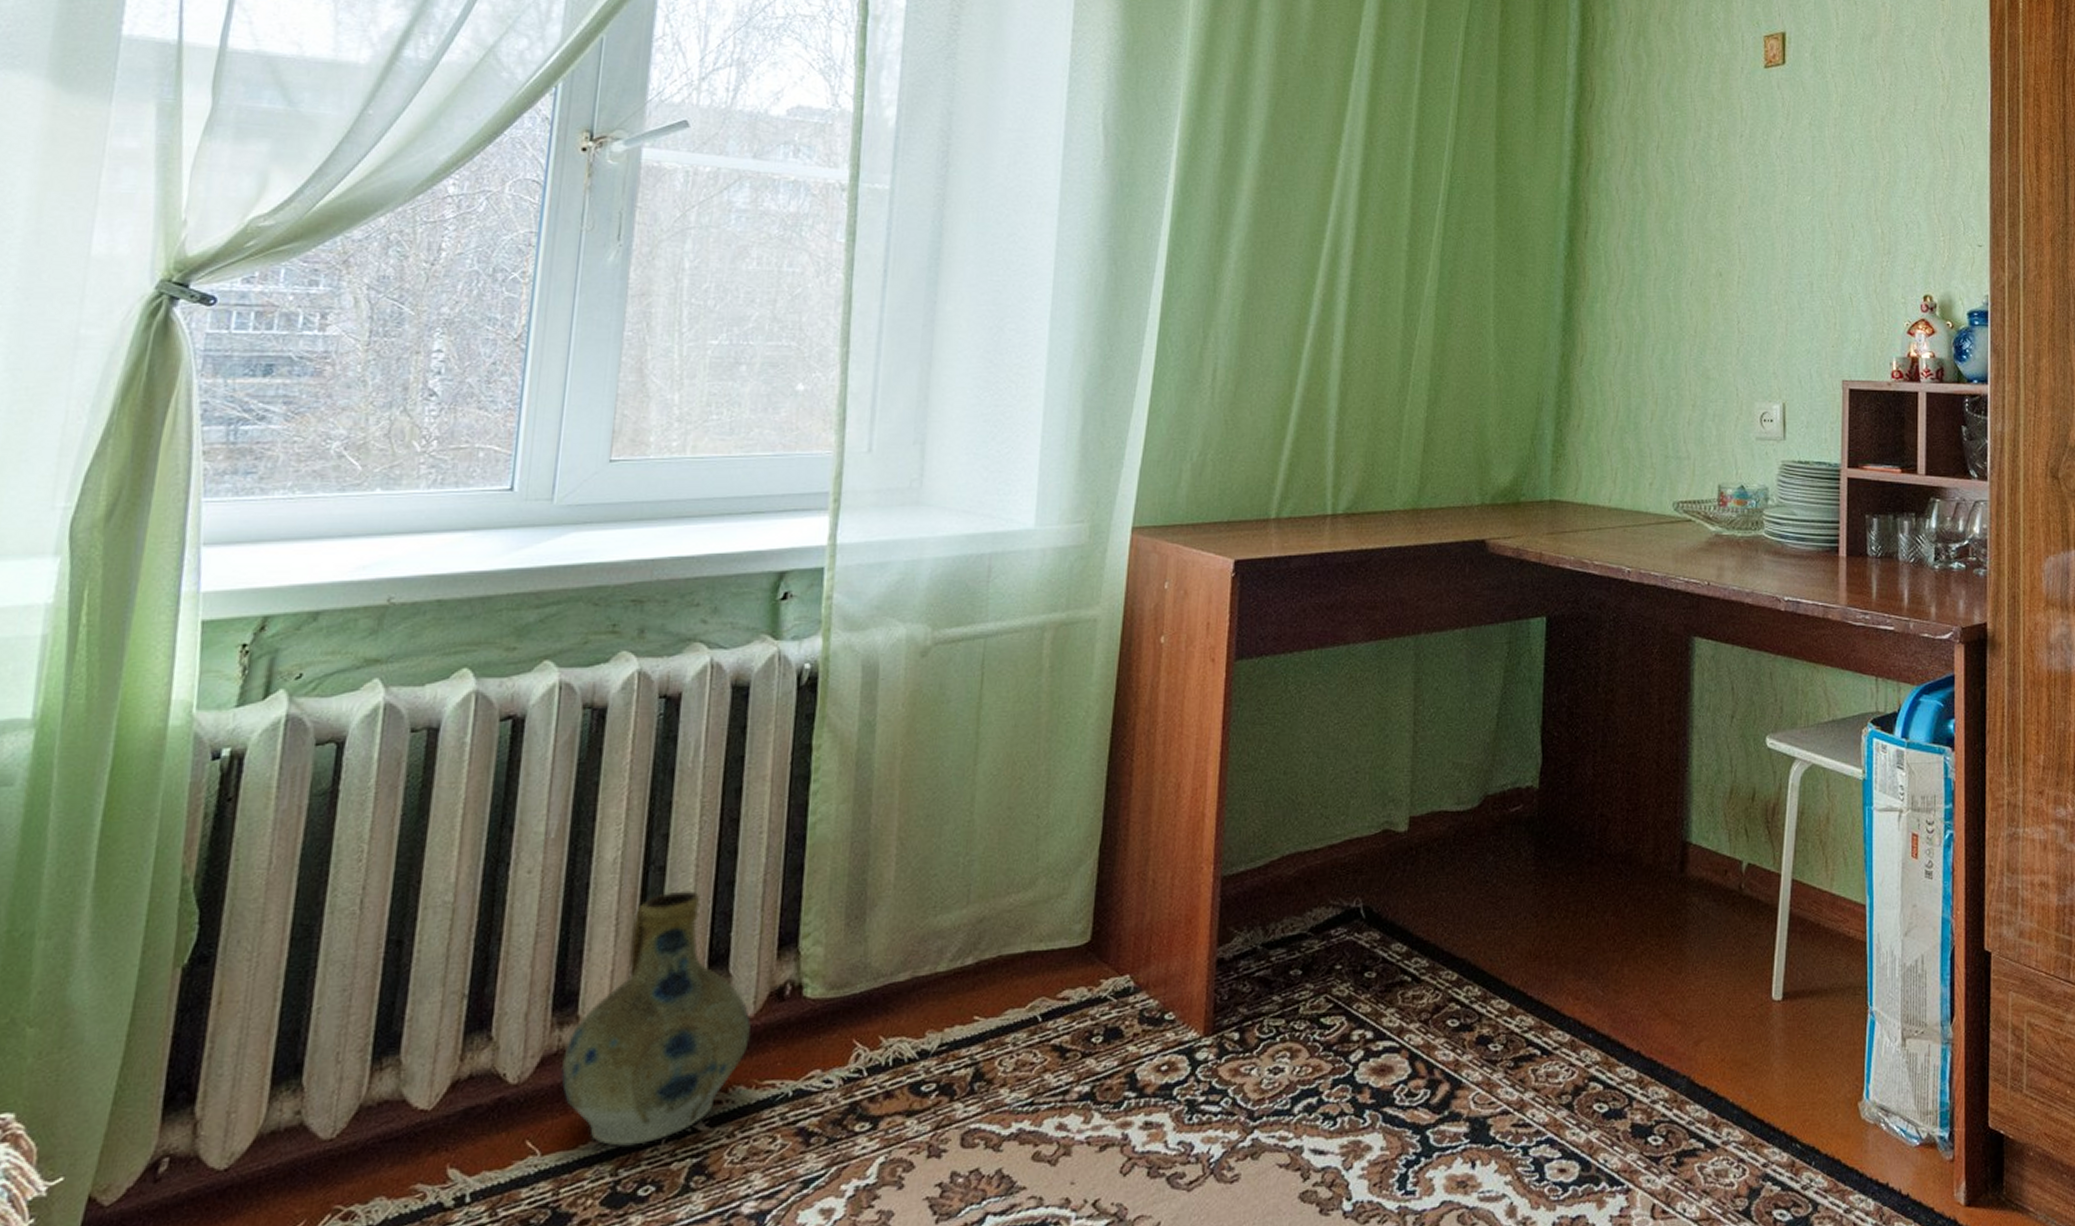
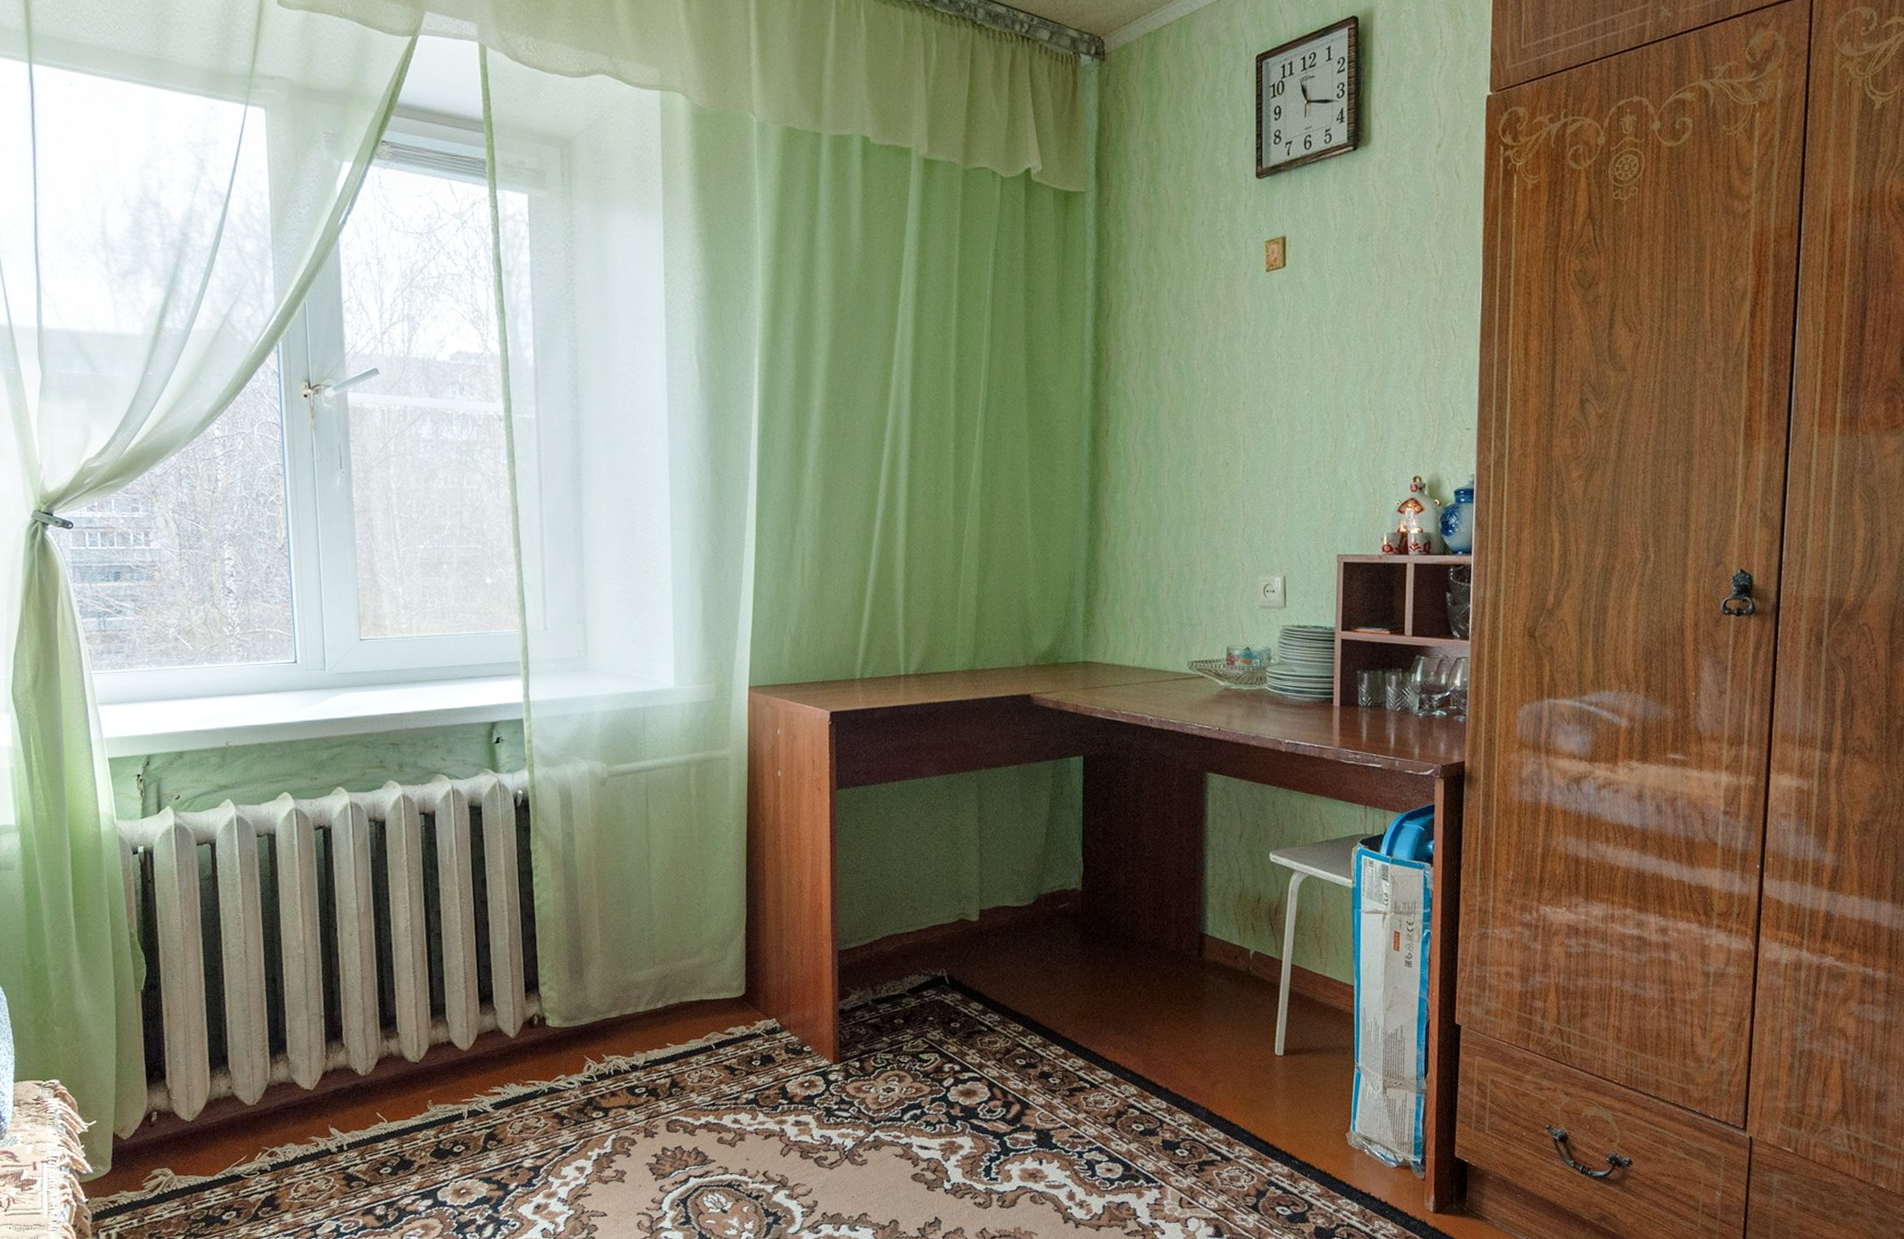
ceramic jug: present [560,890,751,1146] -> none [391,950,514,1119]

